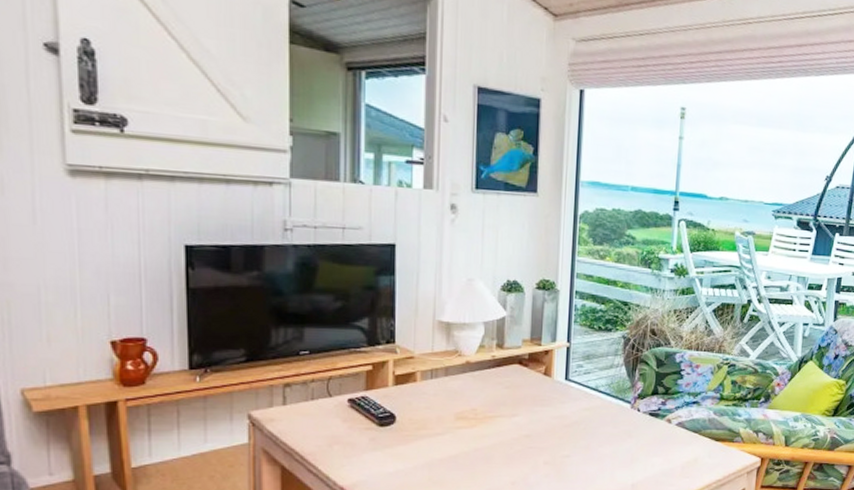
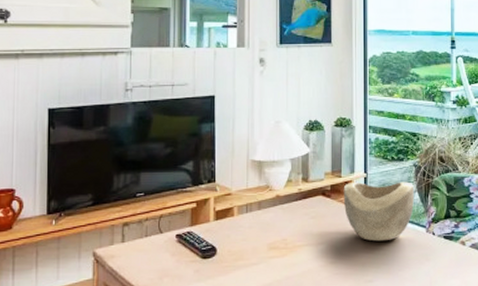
decorative bowl: none [542,352,621,416] -> present [343,182,414,242]

